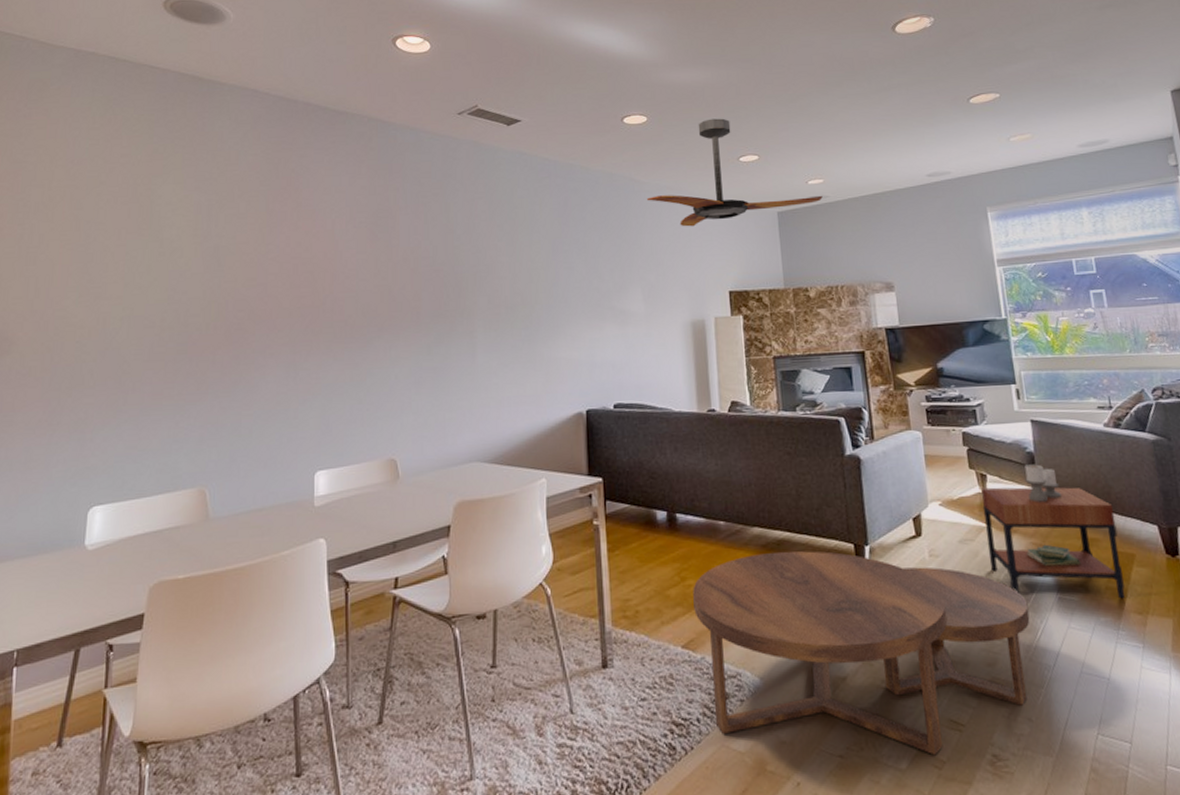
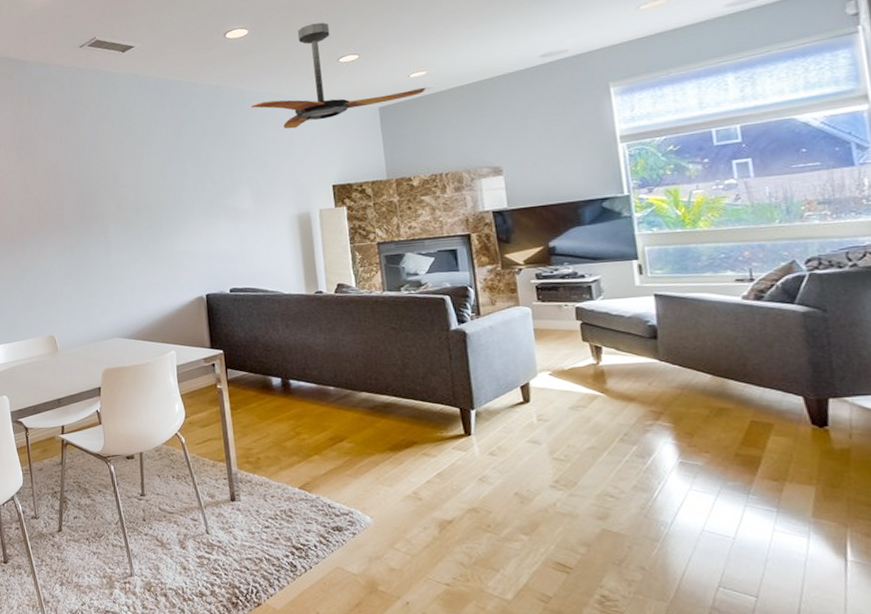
coffee table: present [693,551,1030,756] -> none [307,413,646,591]
side table: present [981,464,1126,599] -> none [596,336,759,466]

